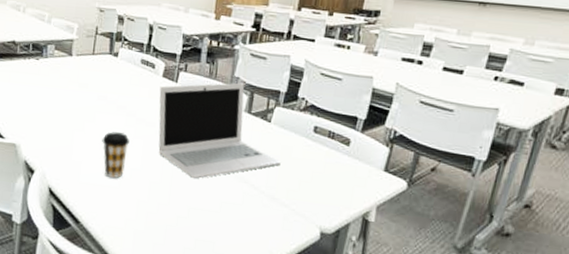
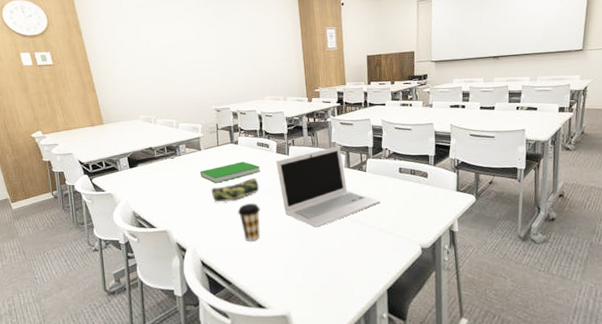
book: none [66,79,140,100] -> present [200,161,261,183]
pencil case: none [75,102,134,125] -> present [211,178,259,203]

